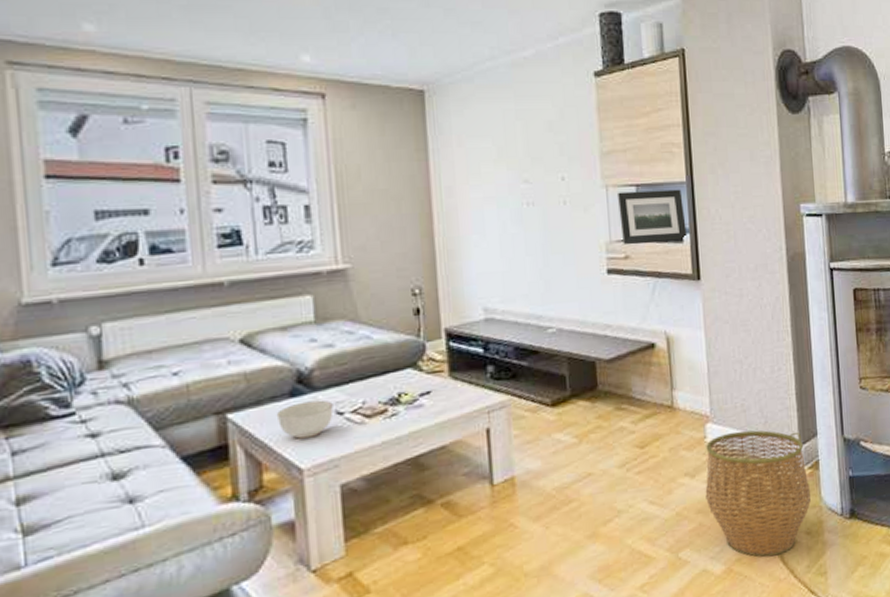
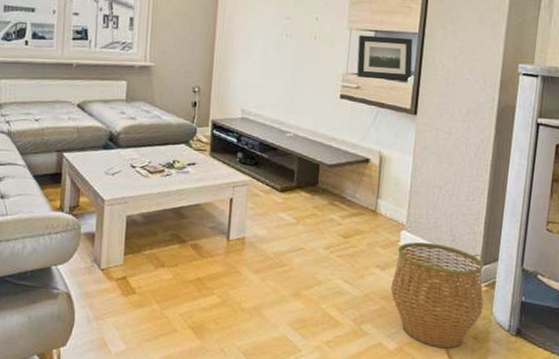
bowl: present [276,400,334,439] -> none [93,154,130,180]

